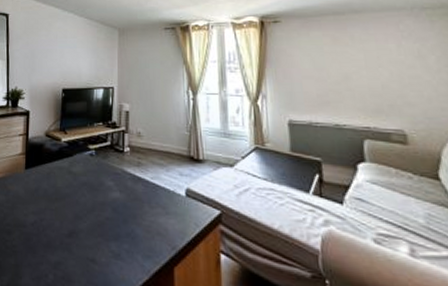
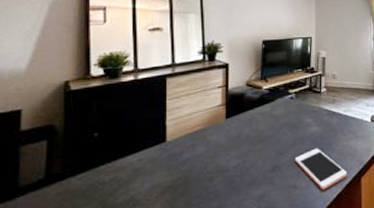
cell phone: none [93,218,157,273] -> present [294,148,348,190]

